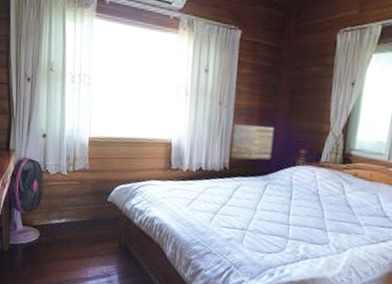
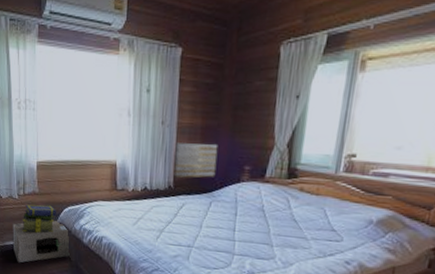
cardboard box: none [59,198,122,243] -> present [13,220,72,263]
stack of books: none [69,181,107,212] -> present [22,204,56,233]

